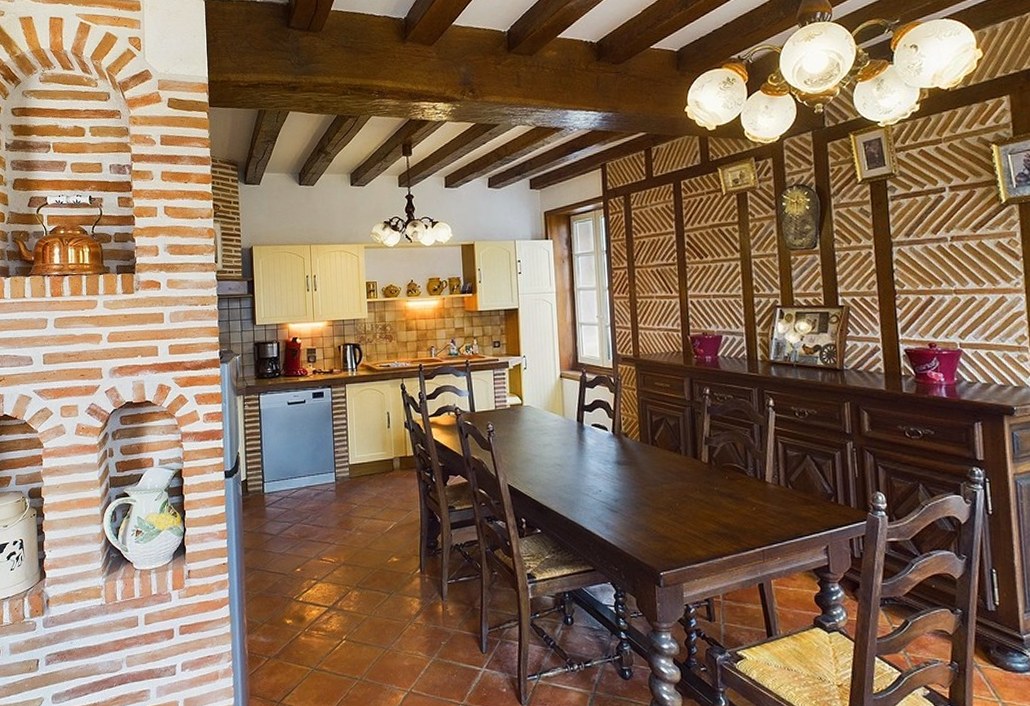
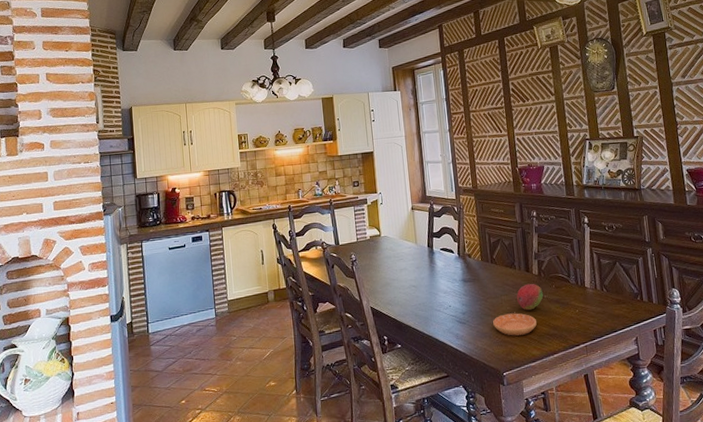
saucer: none [651,505,703,531] -> present [493,313,537,336]
fruit: none [681,472,713,503] -> present [517,283,544,311]

